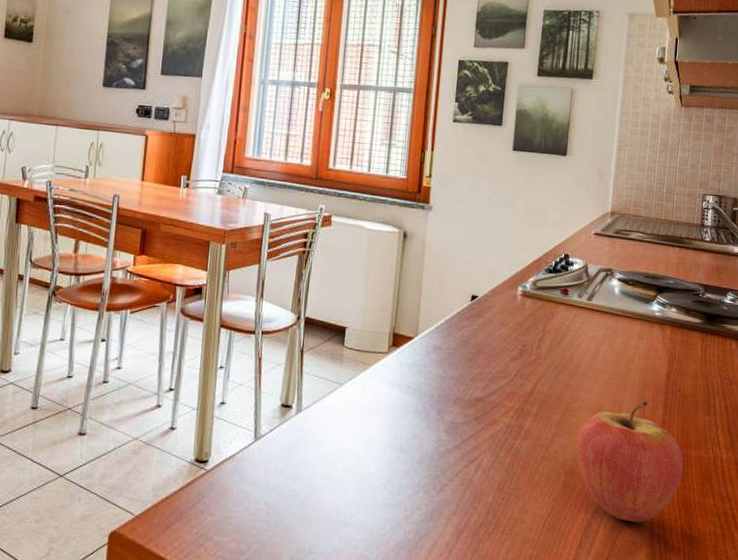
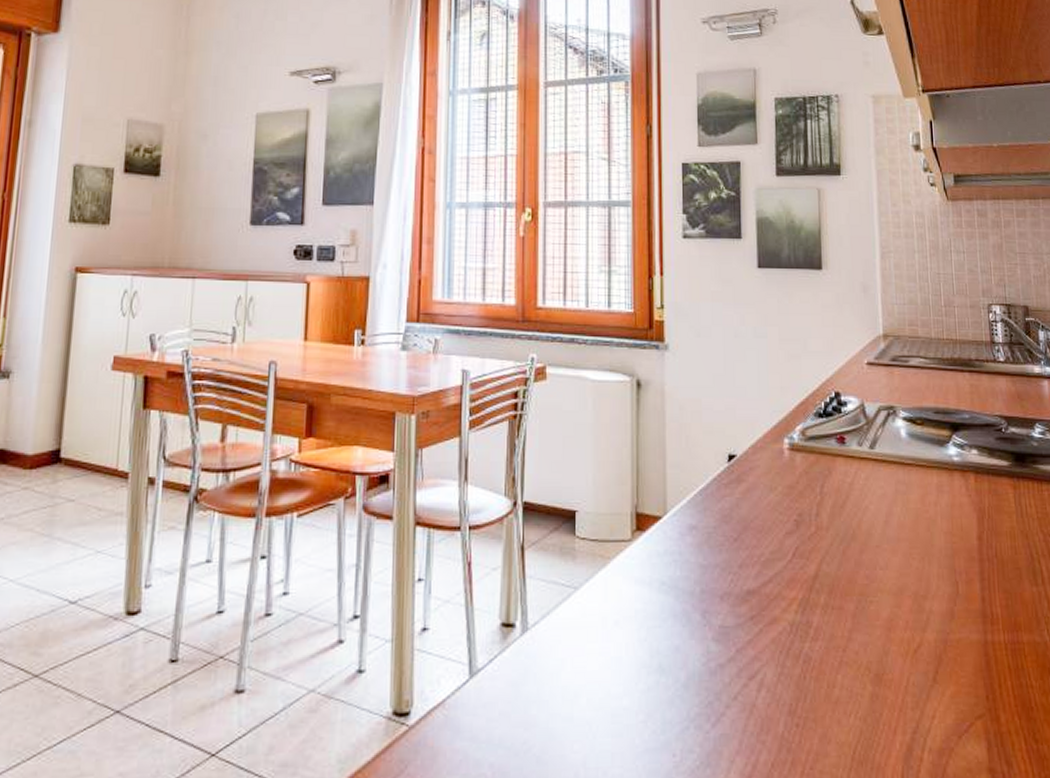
fruit: present [576,401,684,523] -> none [880,573,1017,741]

